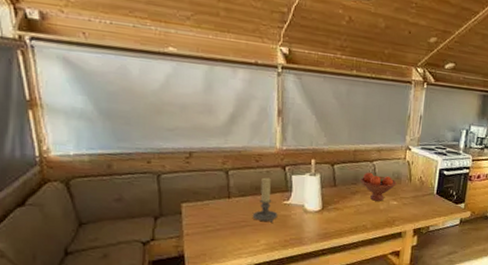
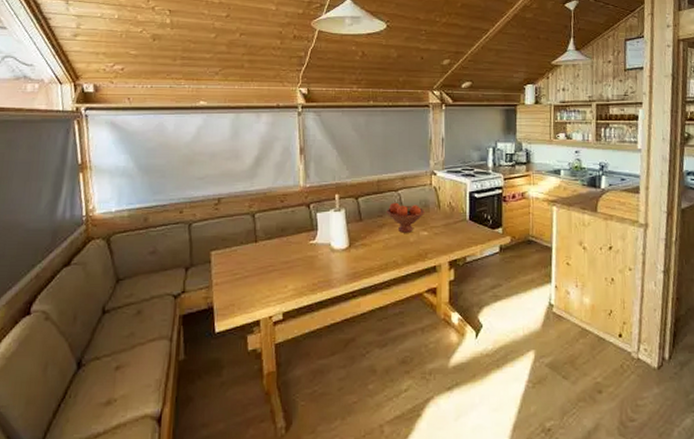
candle holder: present [252,177,278,223] -> none [279,217,305,265]

